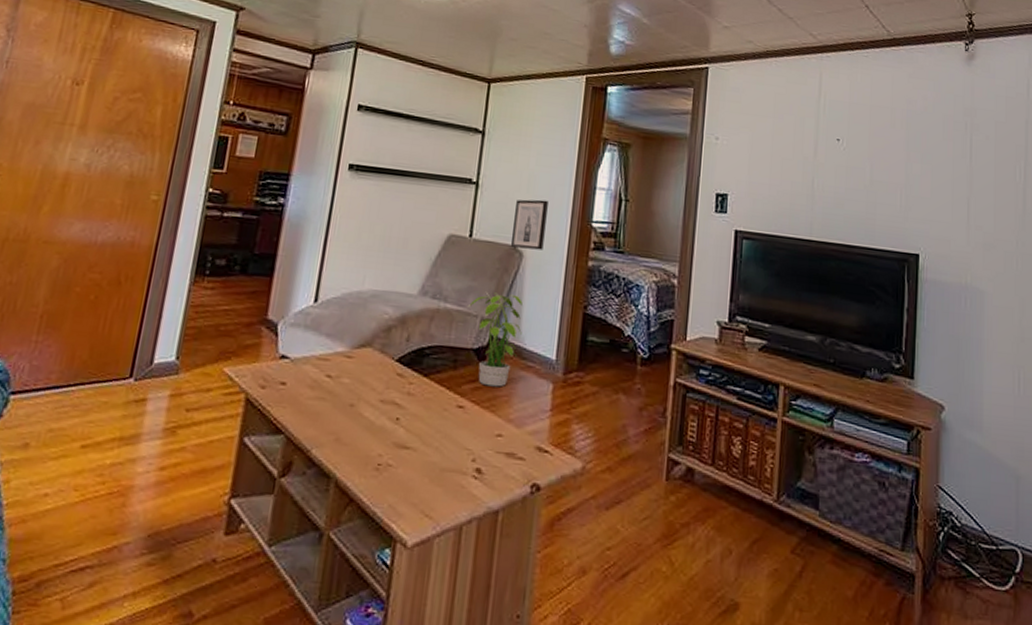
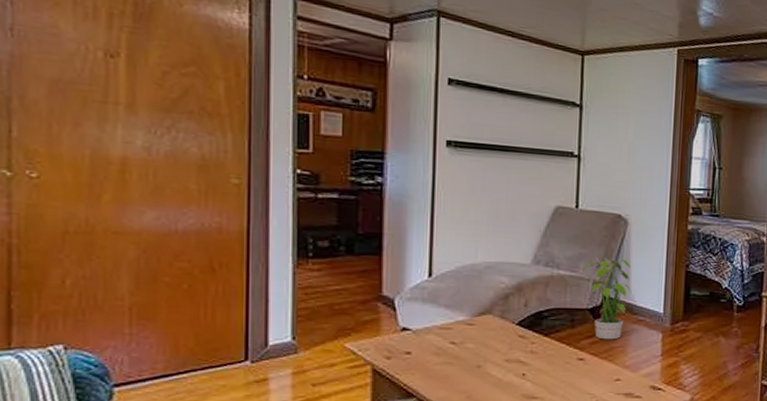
wall art: present [510,199,548,250] -> none [615,170,648,217]

